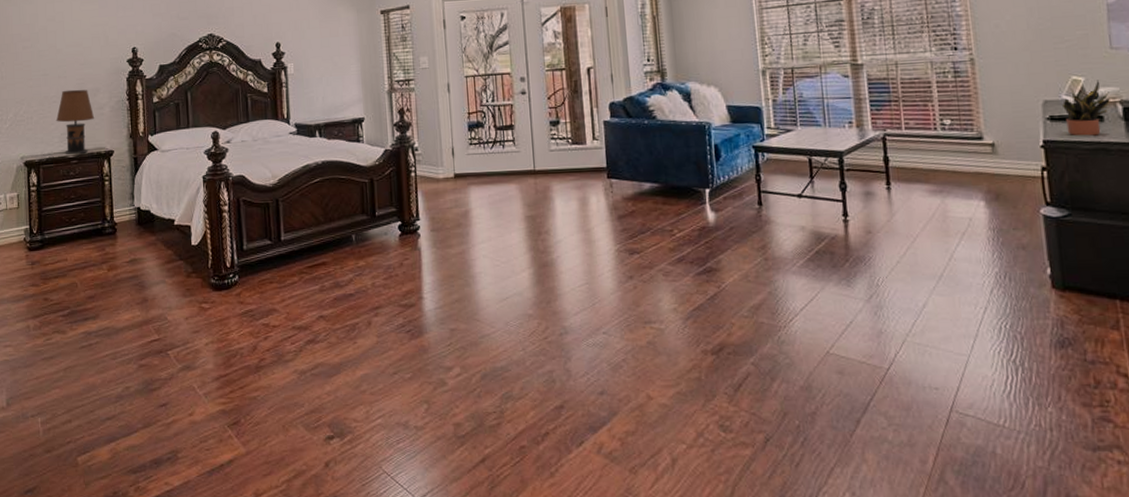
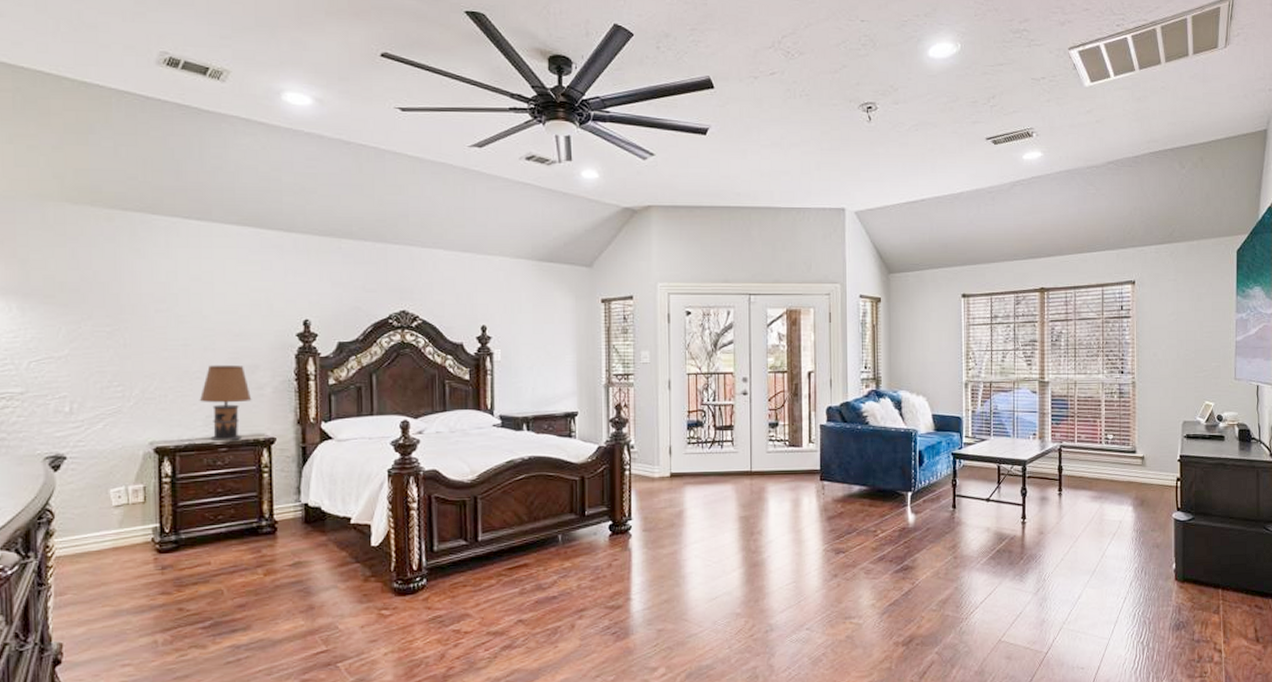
potted plant: present [1061,80,1110,136] -> none [1196,405,1230,453]

